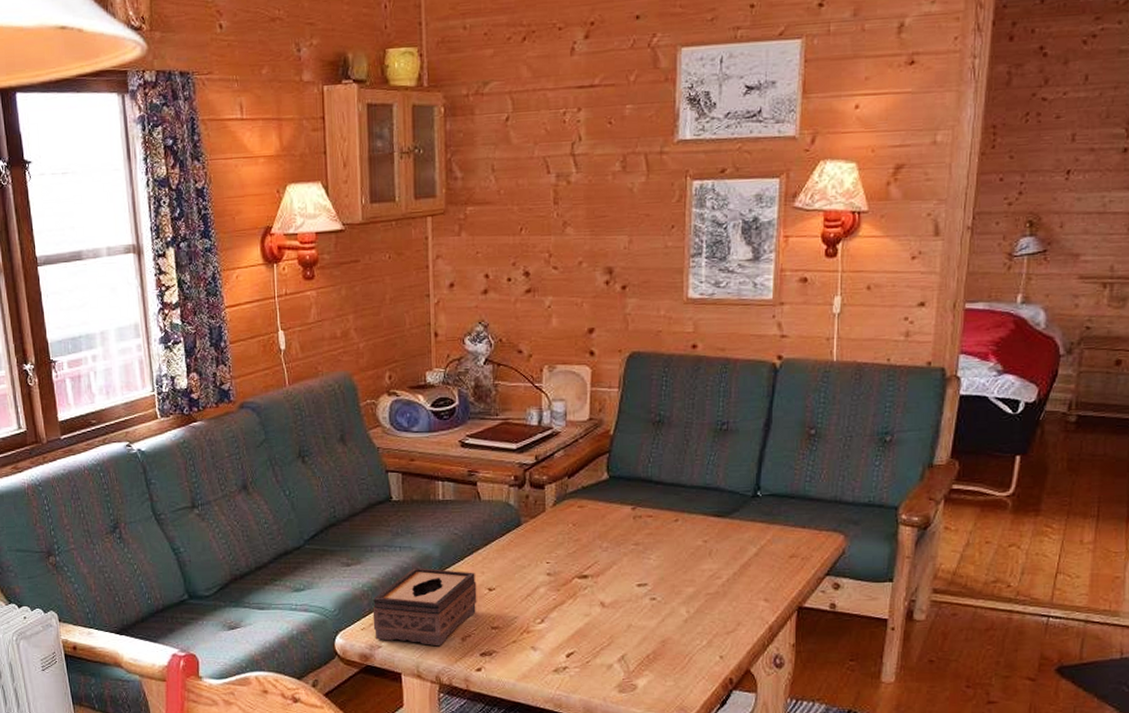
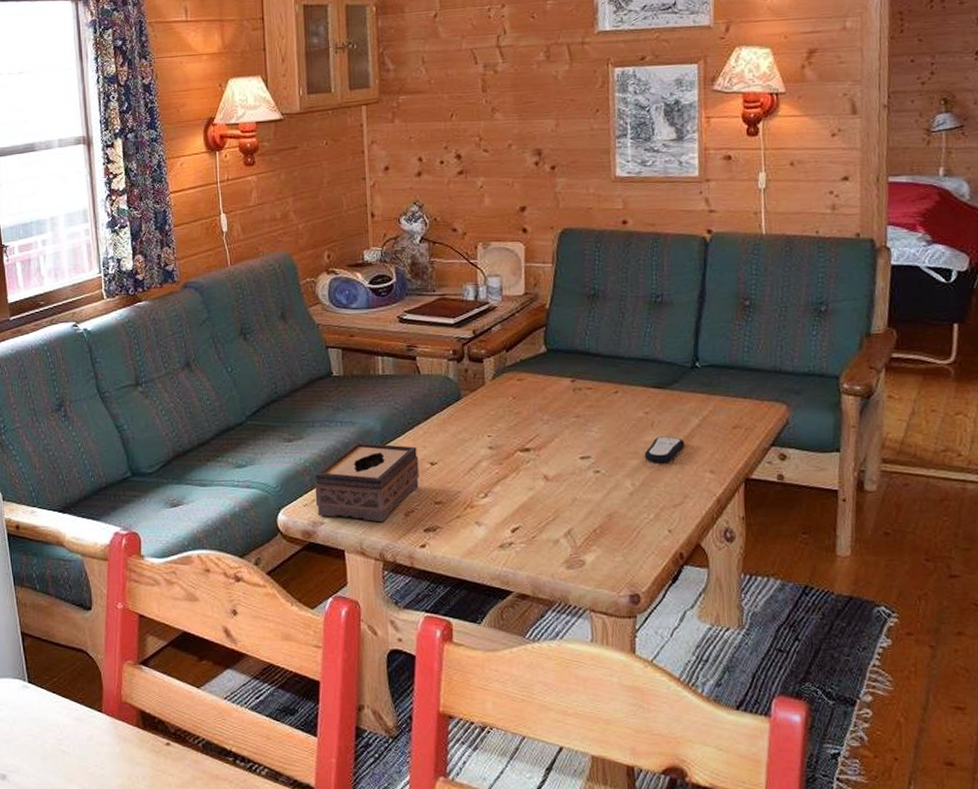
remote control: none [700,565,741,591] -> present [644,436,685,463]

